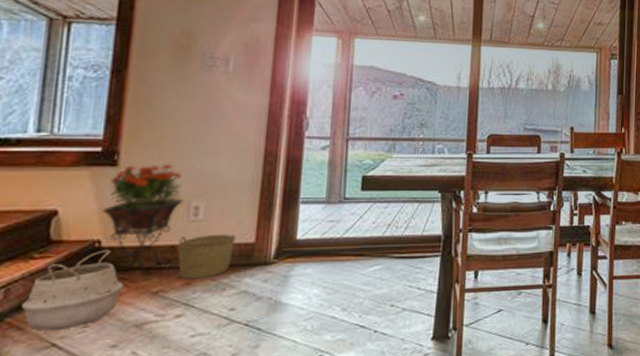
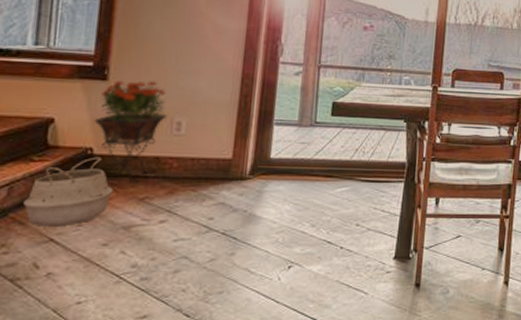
basket: present [178,235,236,280] -> none [162,149,215,189]

